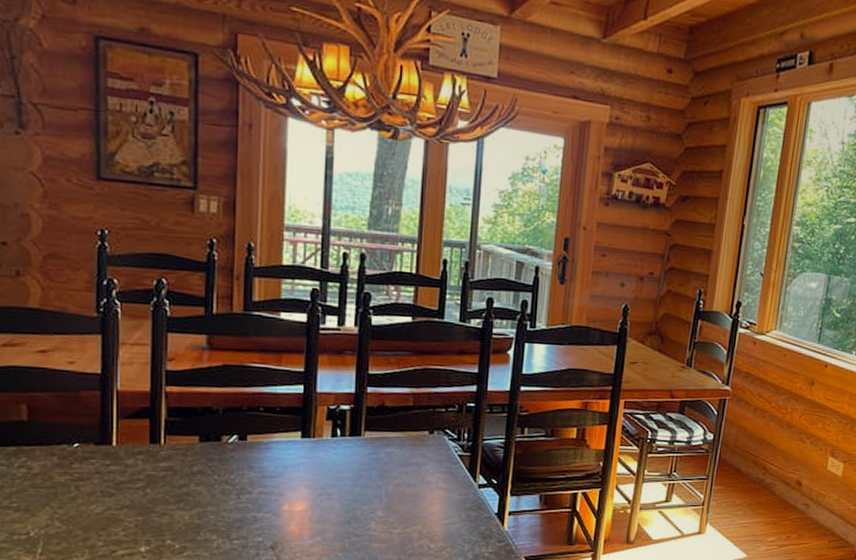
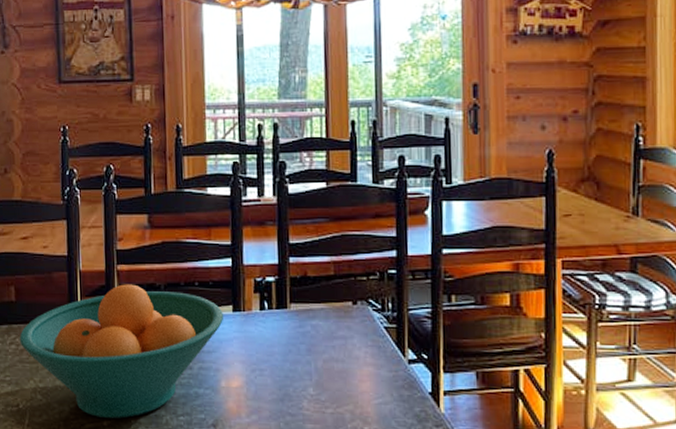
fruit bowl: none [32,406,290,544] -> present [19,284,223,419]

